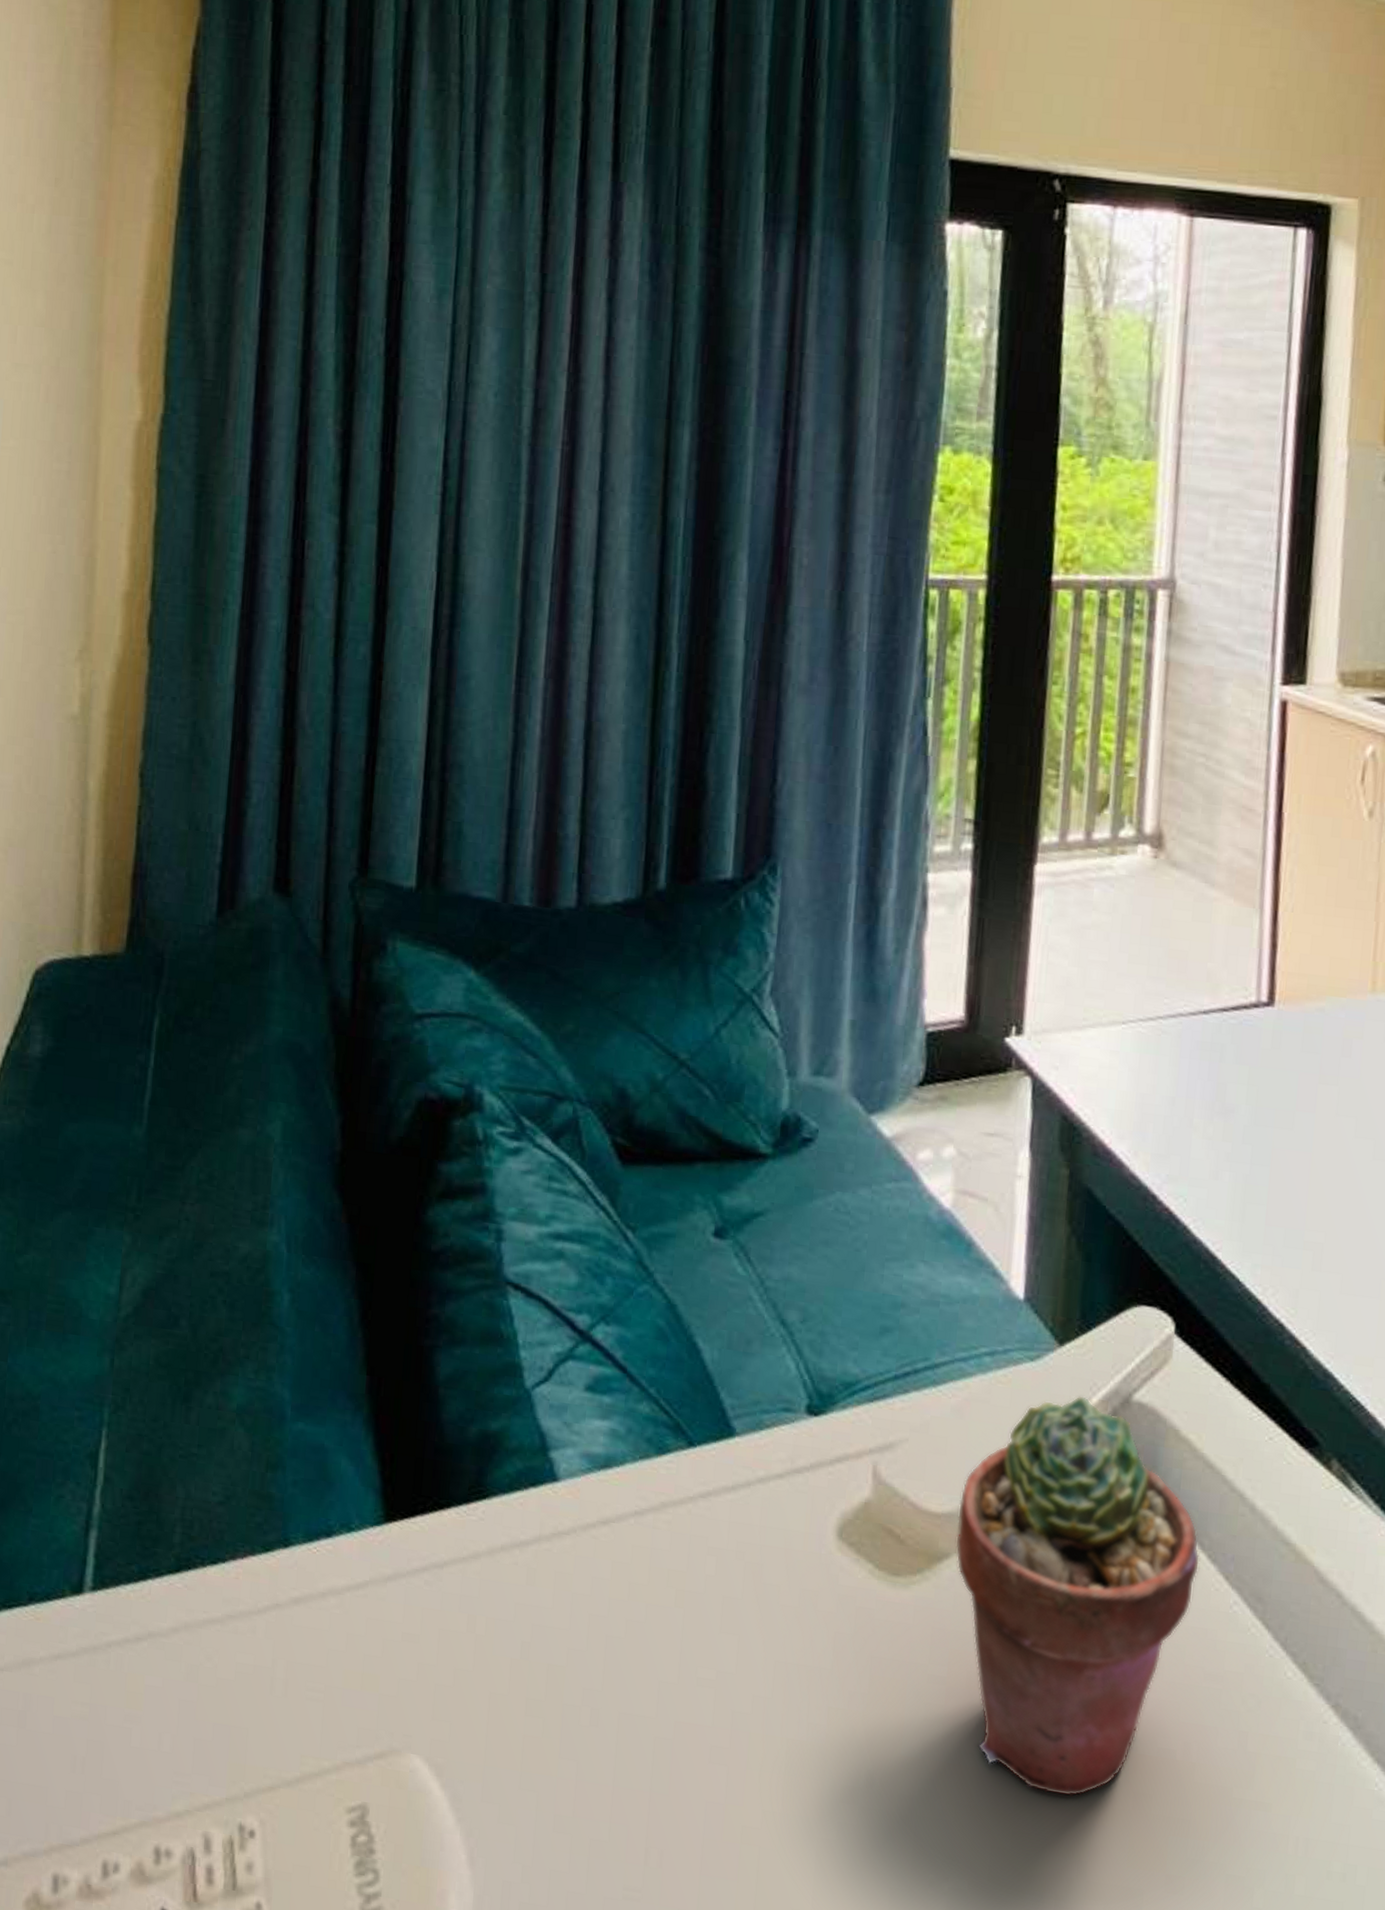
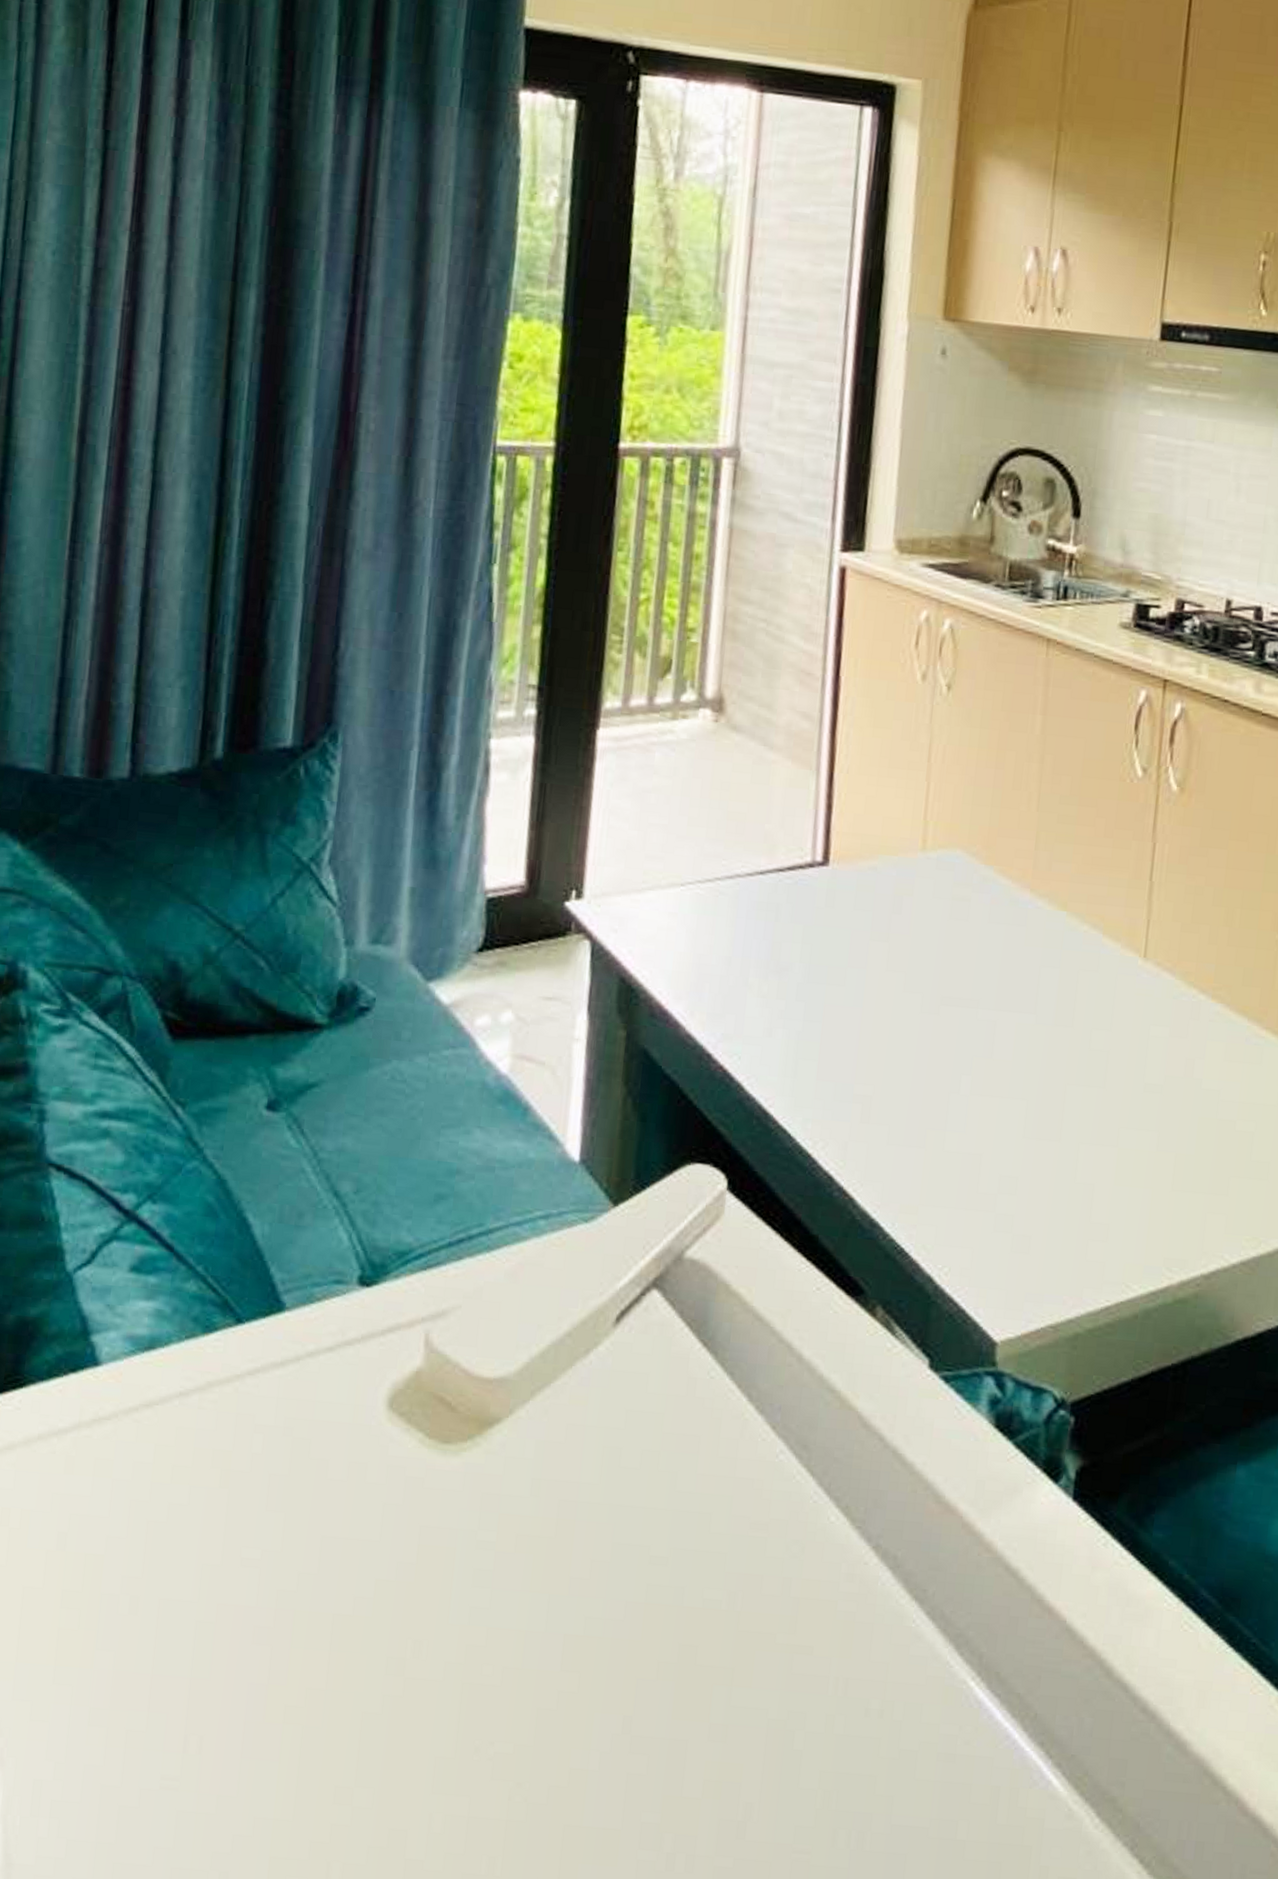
potted succulent: present [955,1396,1200,1797] -> none [506,1255,748,1653]

